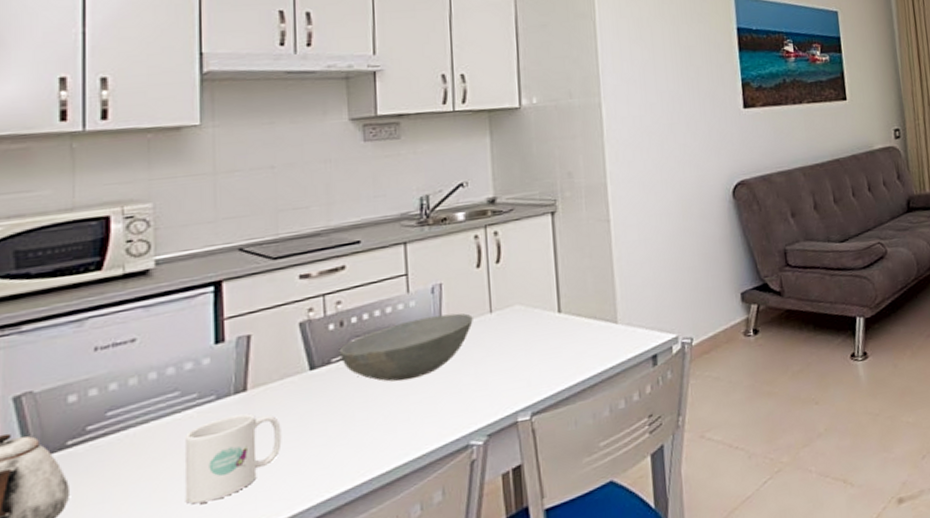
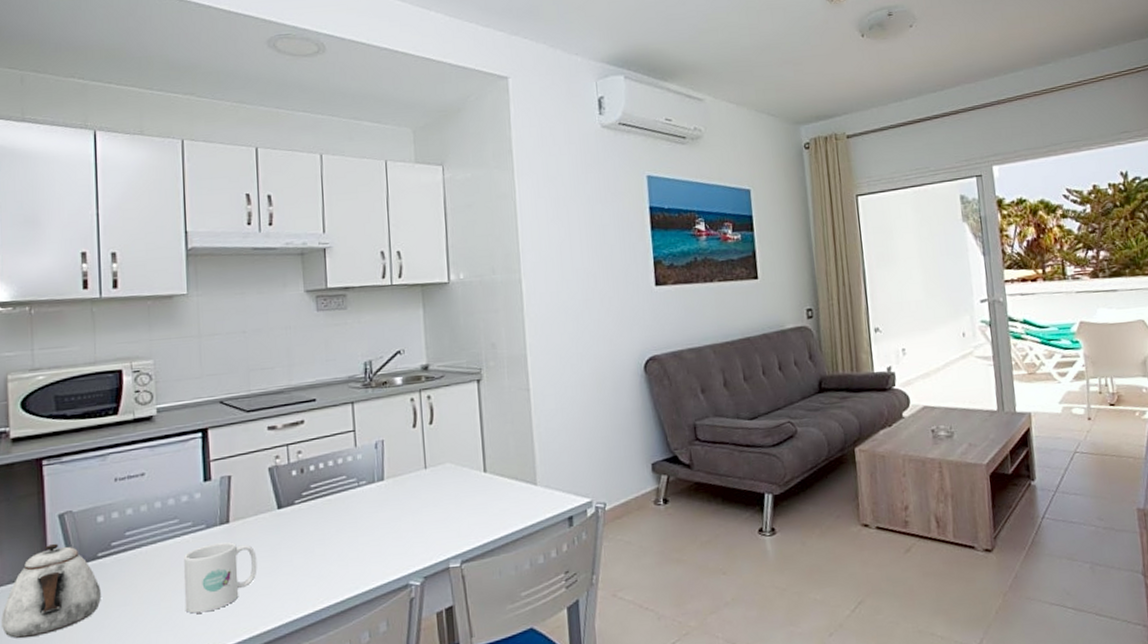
bowl: present [339,313,473,382] -> none [300,467,411,524]

